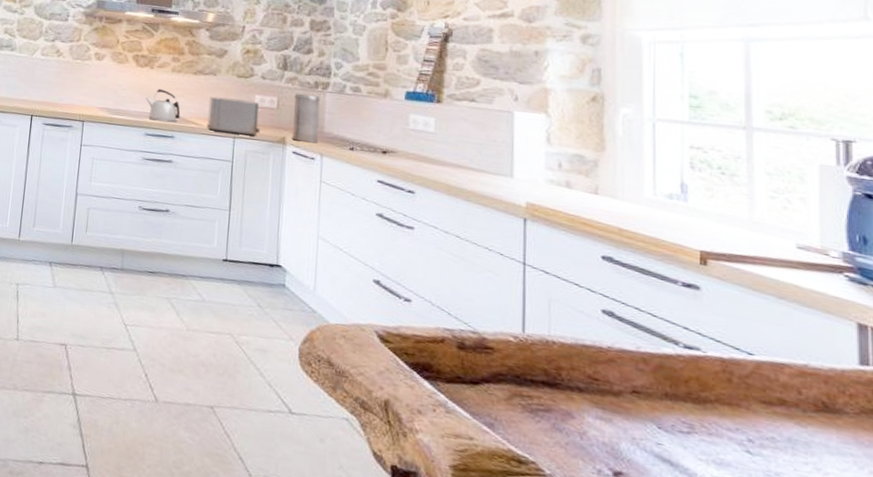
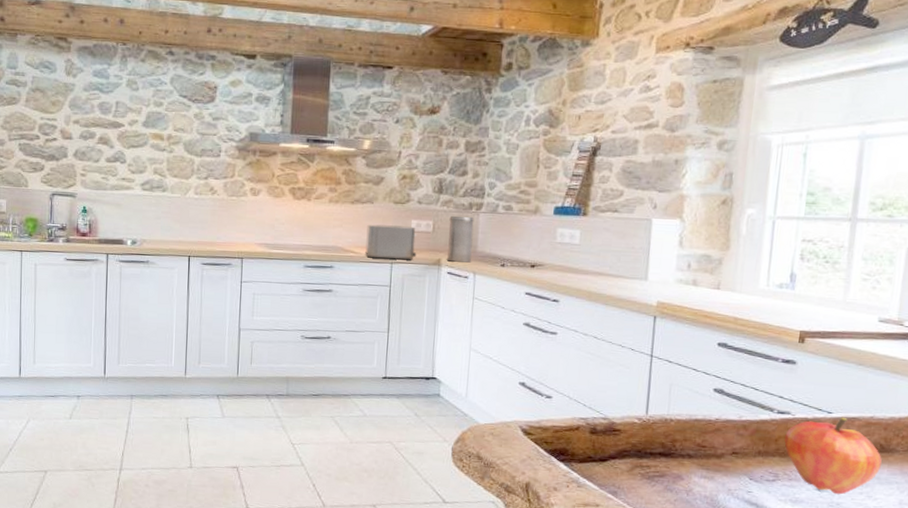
kettle: present [145,88,181,123] -> none [303,220,339,254]
fruit: none [697,361,827,463] -> present [784,417,882,495]

